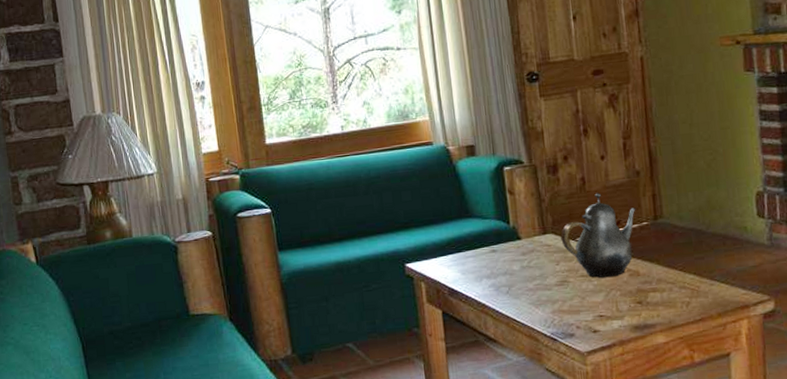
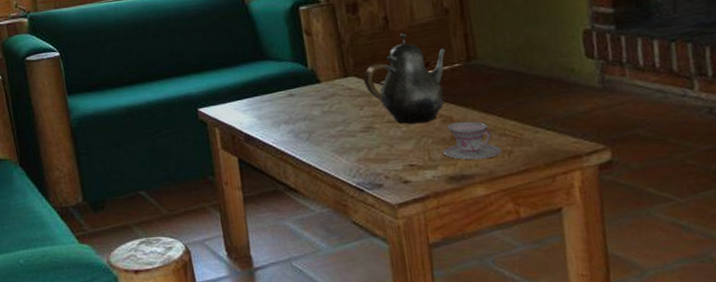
teacup: none [629,275,681,311] -> present [442,121,502,160]

